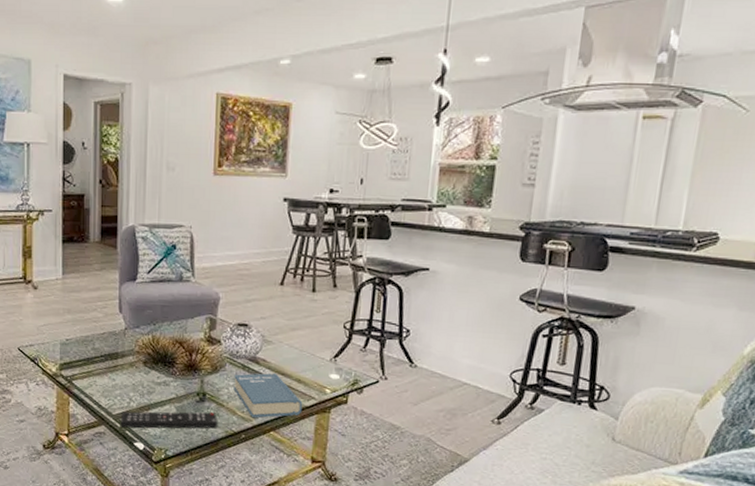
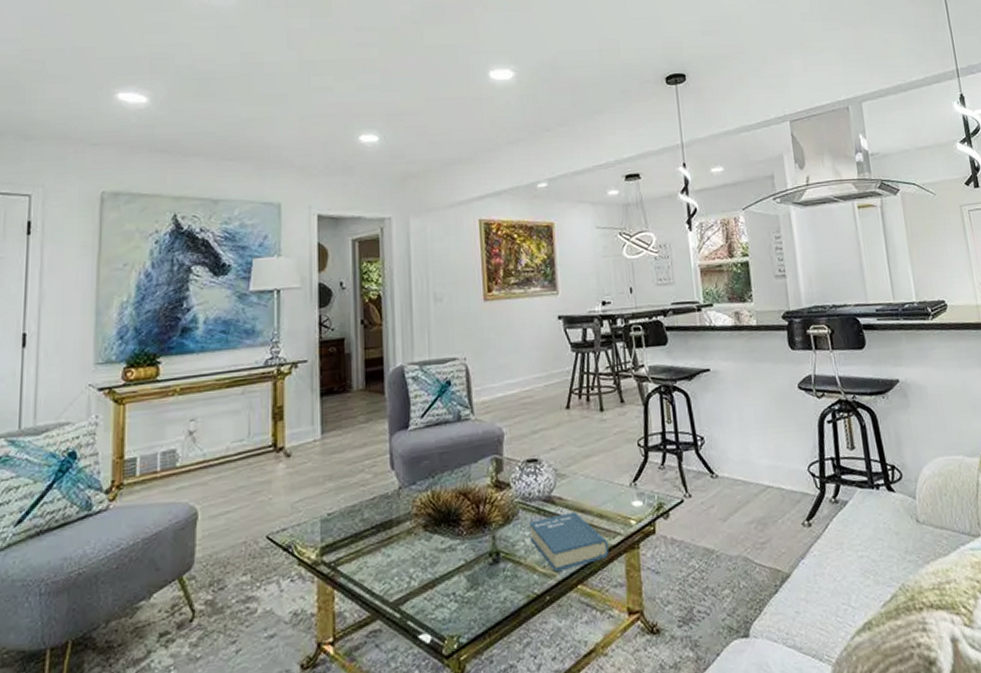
remote control: present [120,411,218,429] -> none [399,574,518,618]

